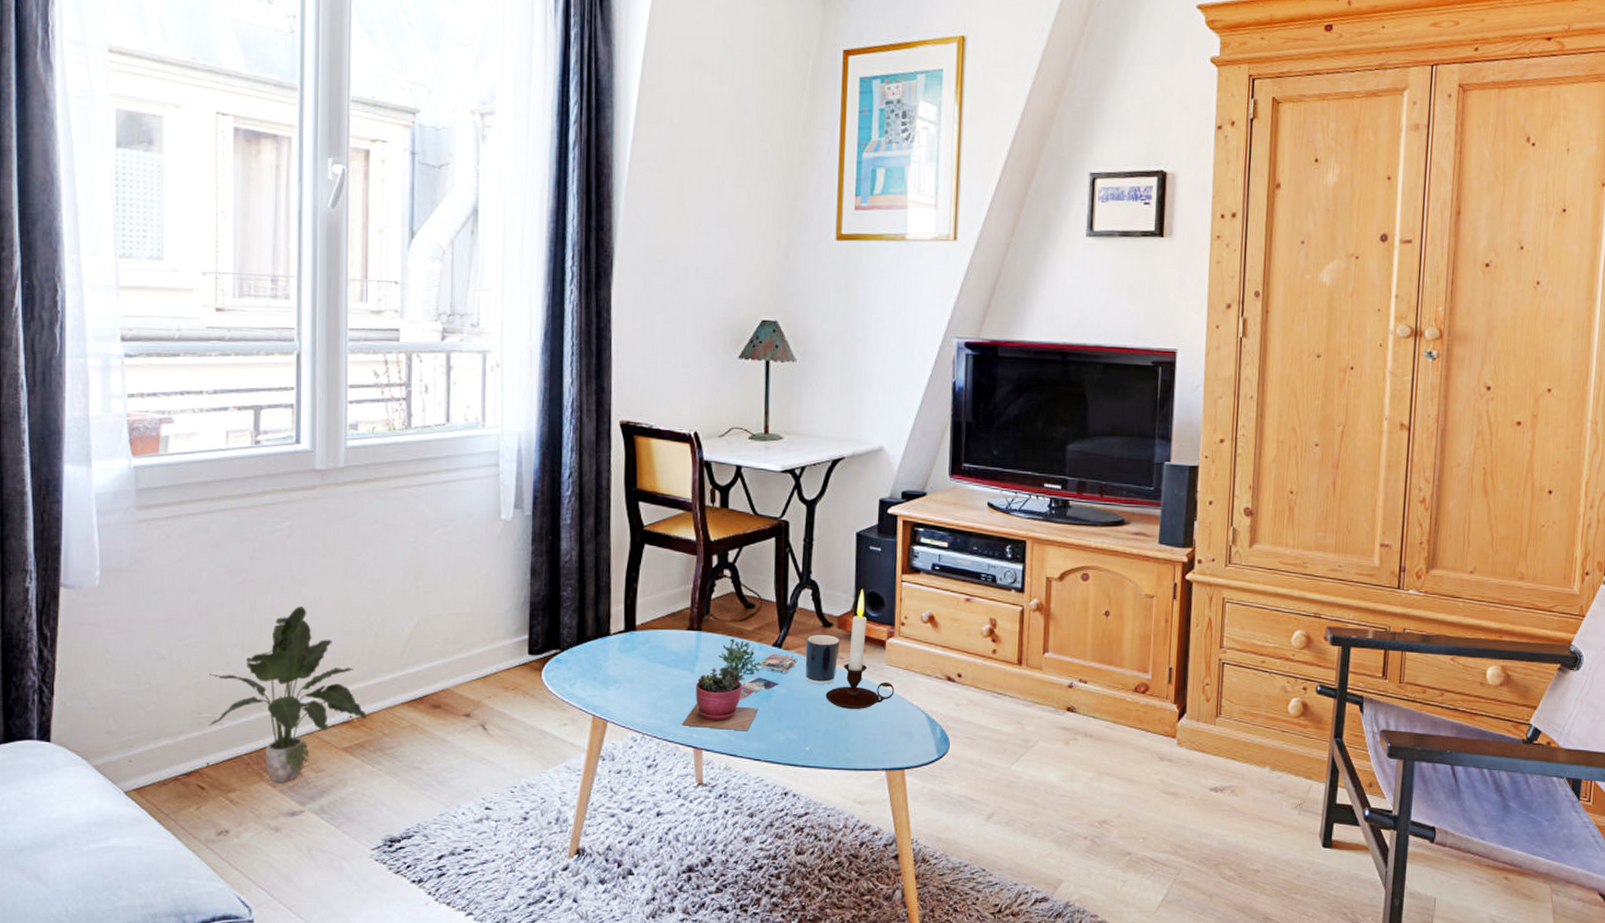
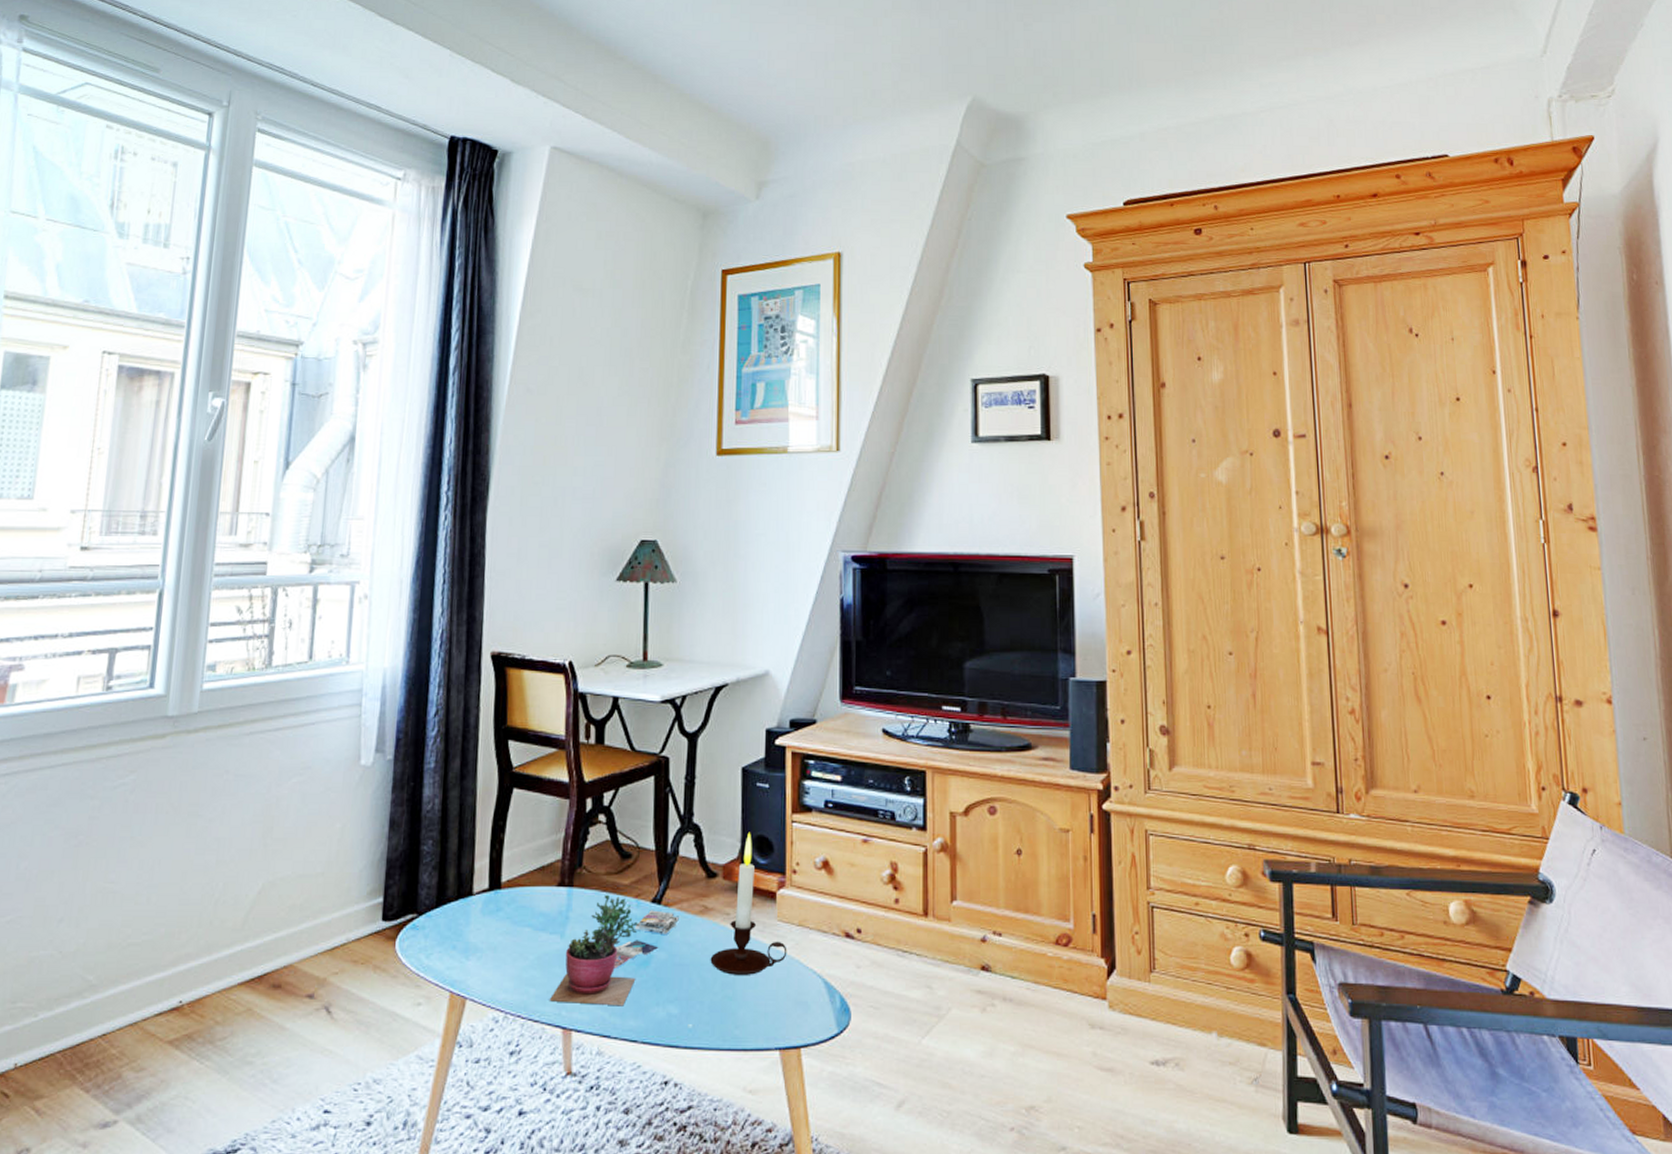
potted plant: present [209,605,367,783] -> none [22,871,199,1087]
mug: present [805,634,841,684] -> none [687,886,727,946]

